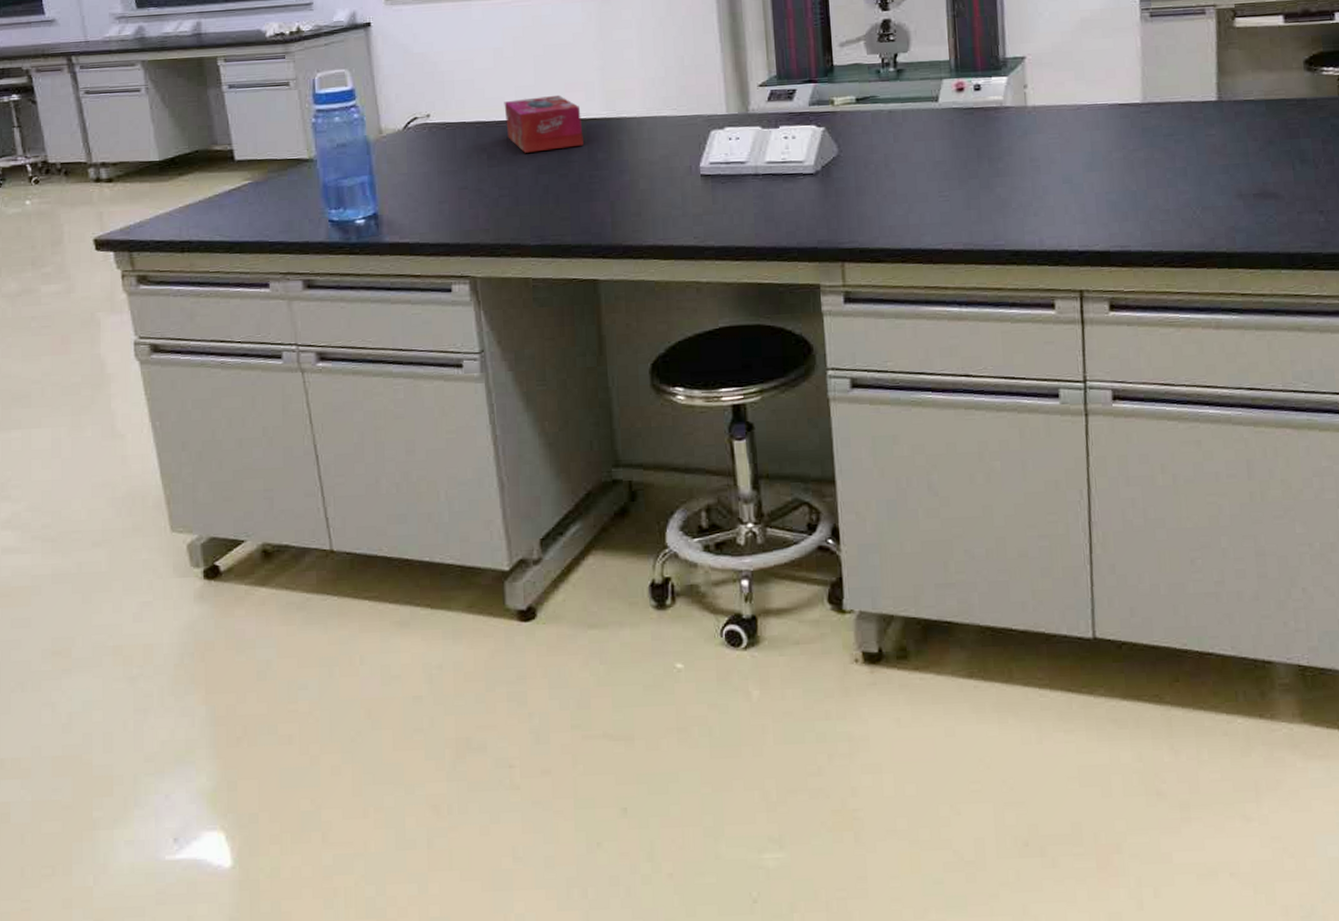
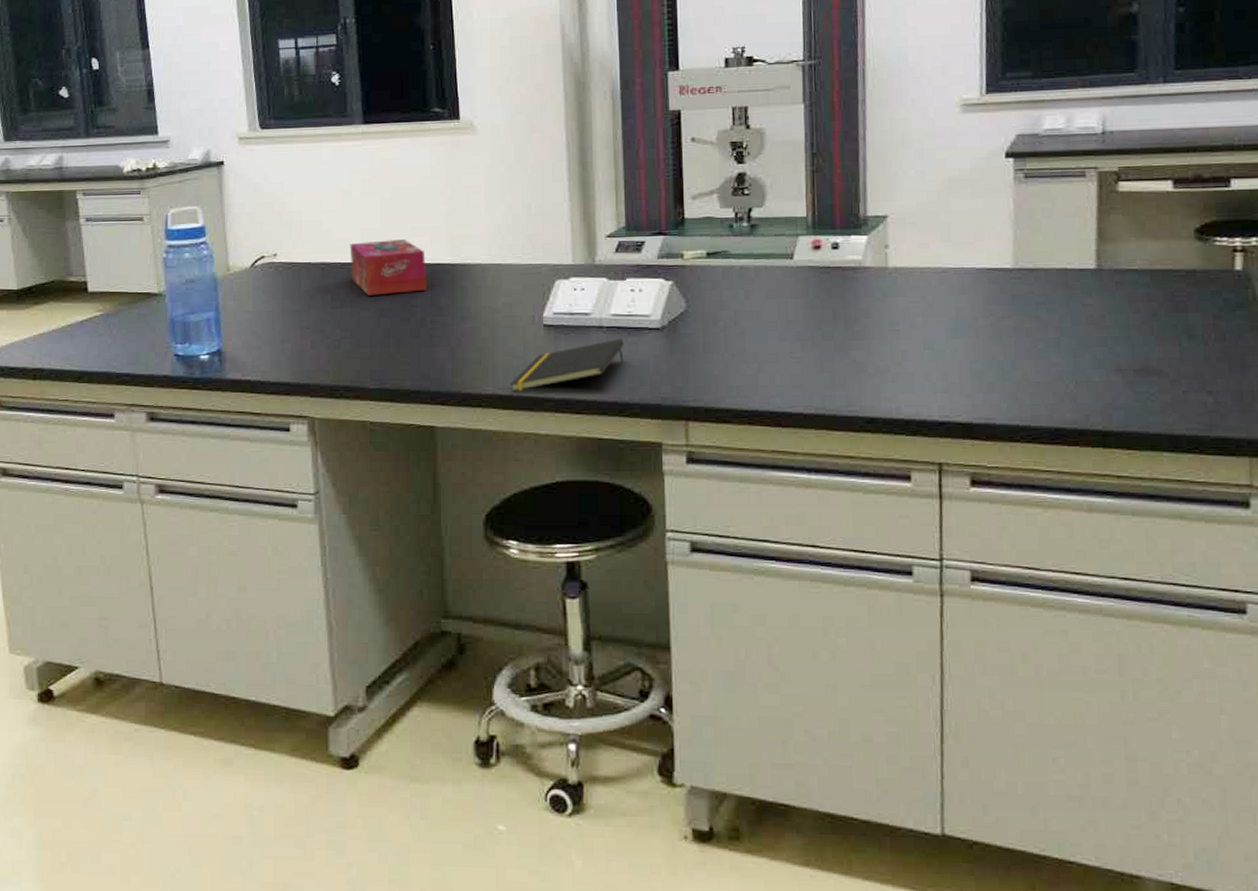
notepad: none [670,184,780,242] -> present [510,338,624,392]

